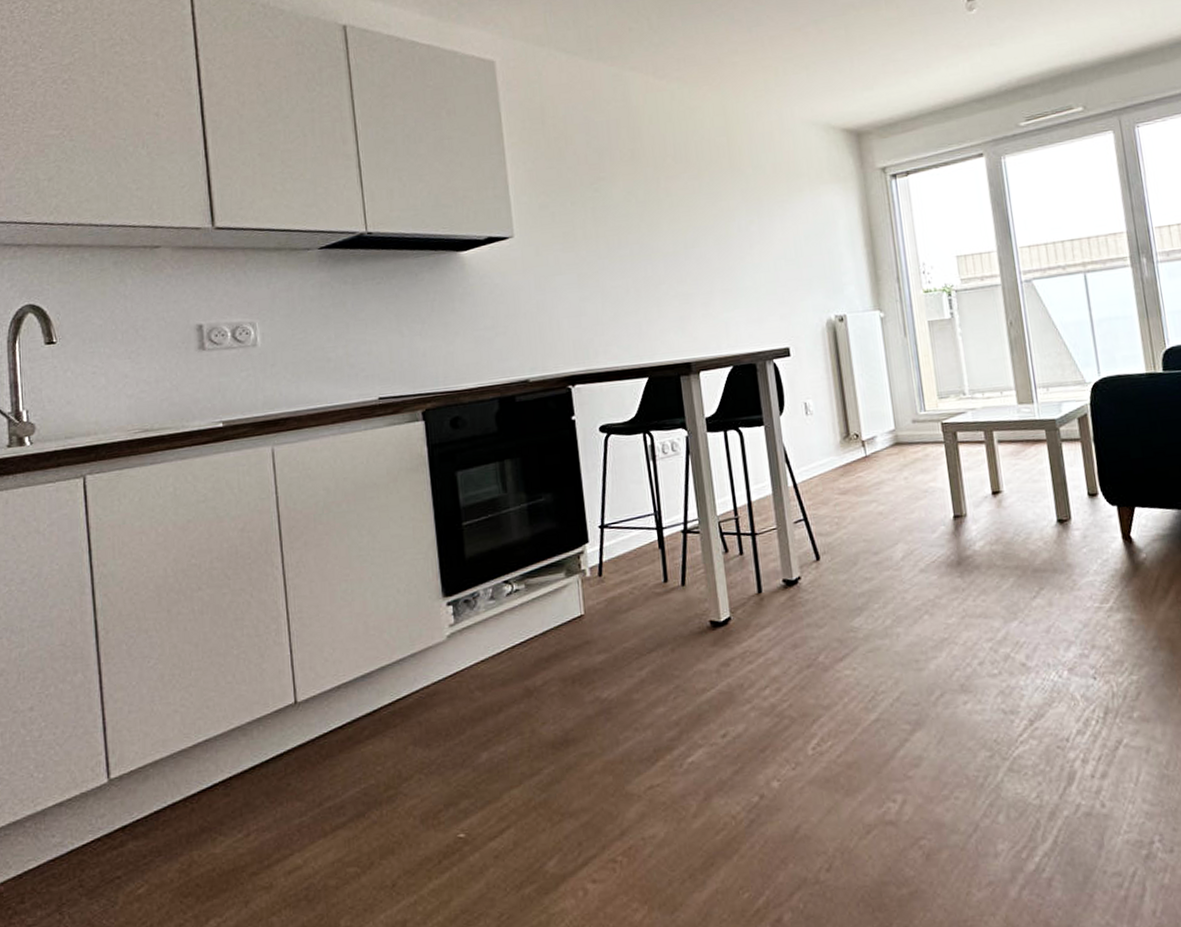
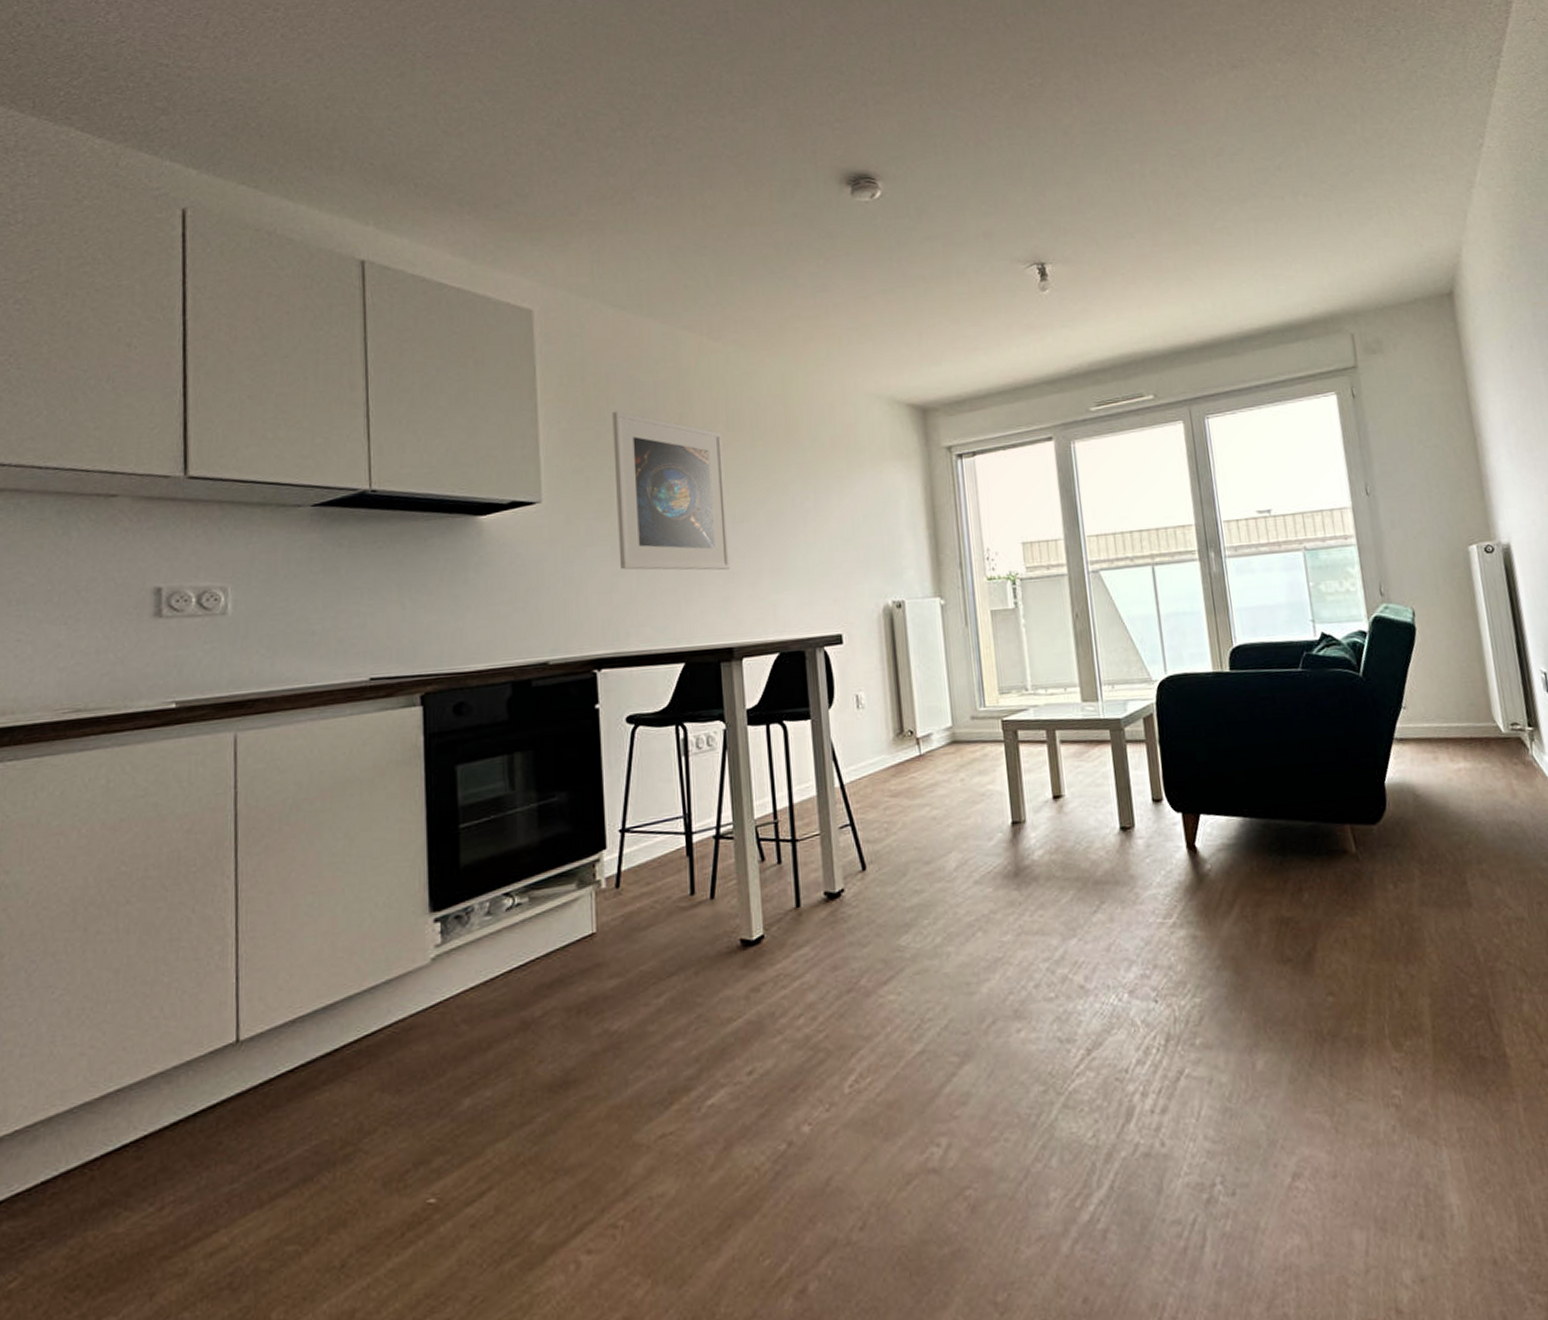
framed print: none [571,150,685,295] -> present [612,411,731,571]

